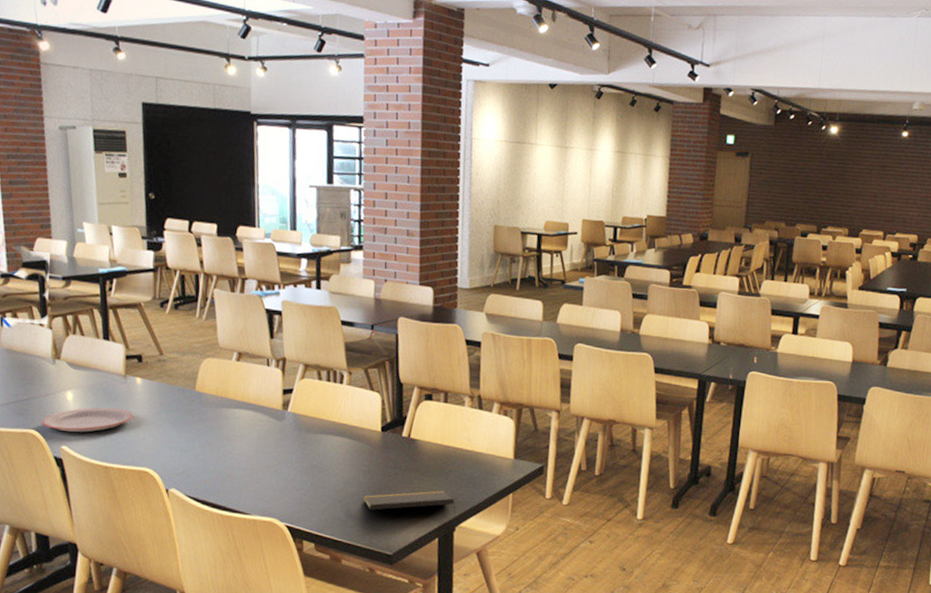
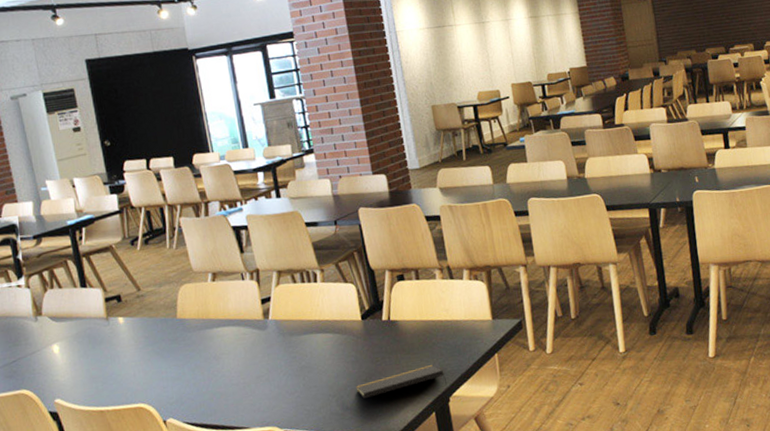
plate: present [42,407,134,432] -> none [32,351,122,385]

